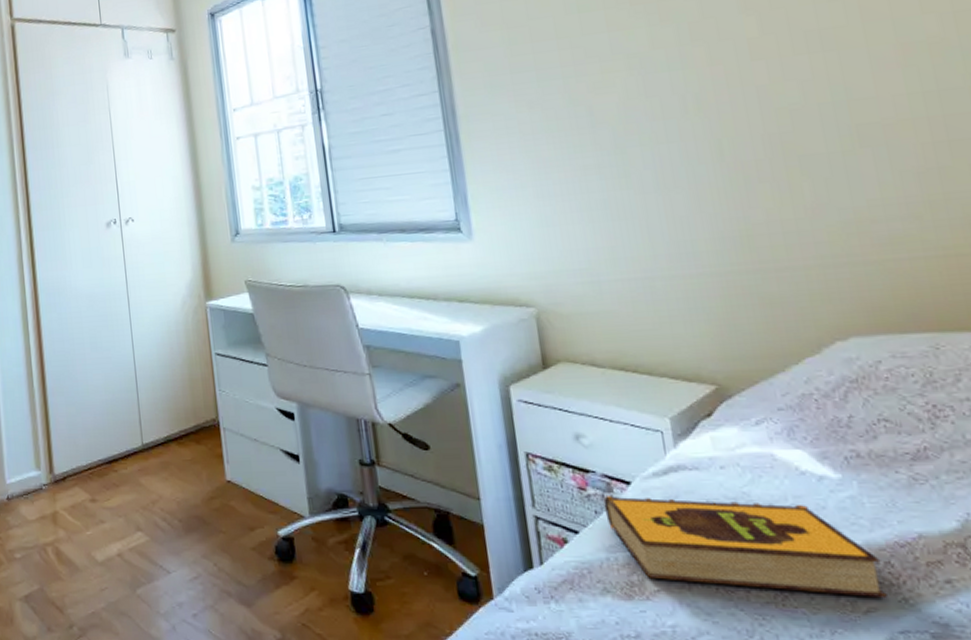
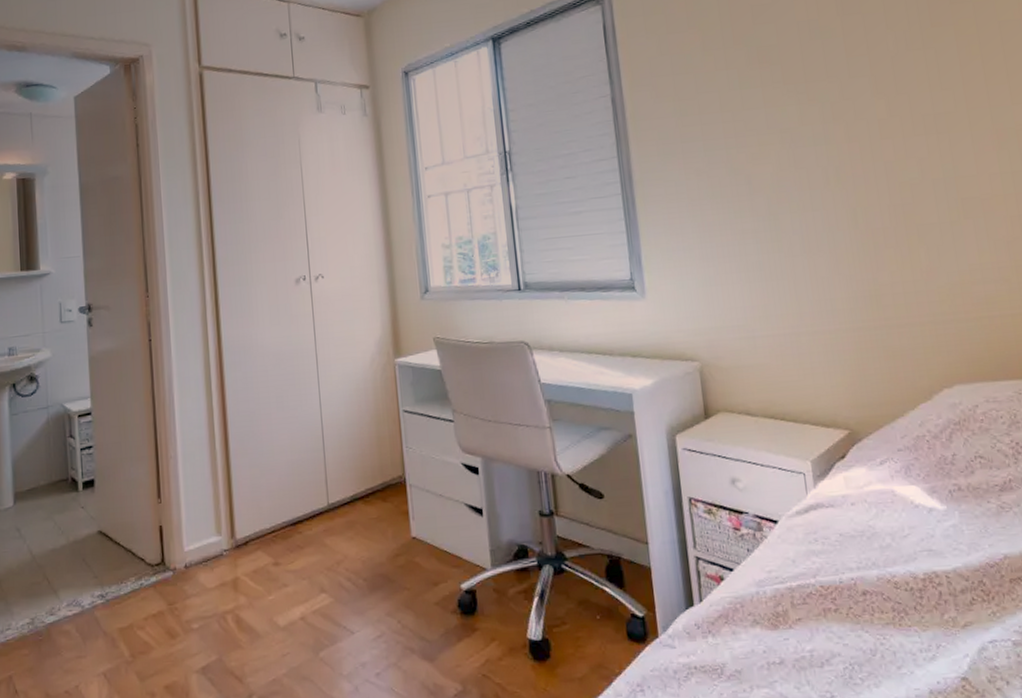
hardback book: present [603,496,888,597] -> none [754,533,980,613]

